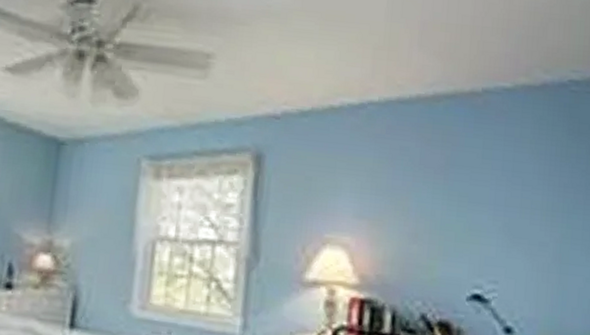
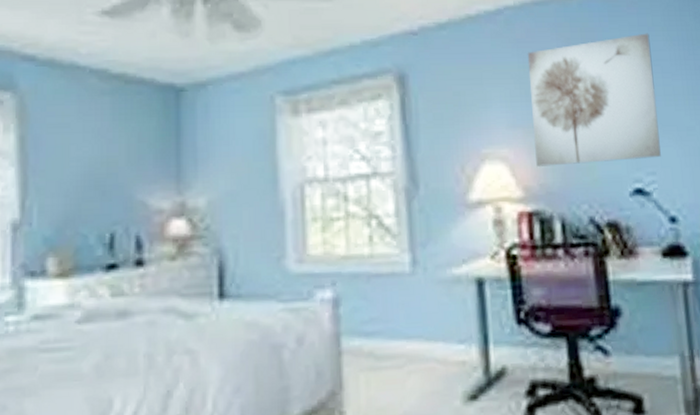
wall art: none [376,143,515,267] -> present [527,33,661,168]

